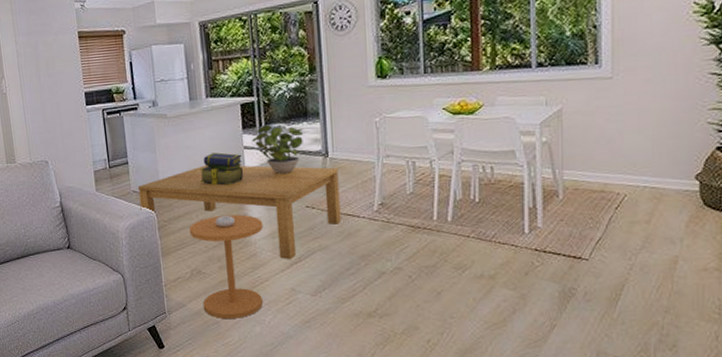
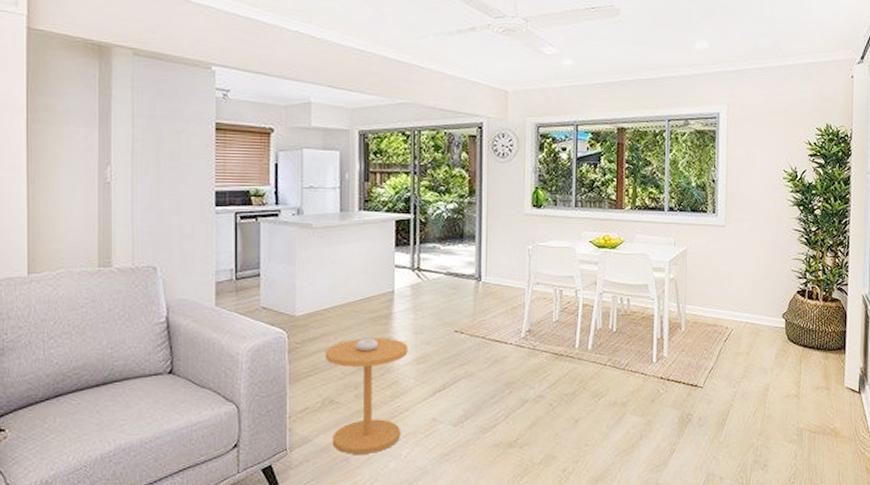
coffee table: present [138,165,341,260] -> none [269,283,490,388]
stack of books: present [199,152,243,186] -> none [344,270,391,306]
potted plant: present [251,125,304,174] -> none [403,244,459,296]

